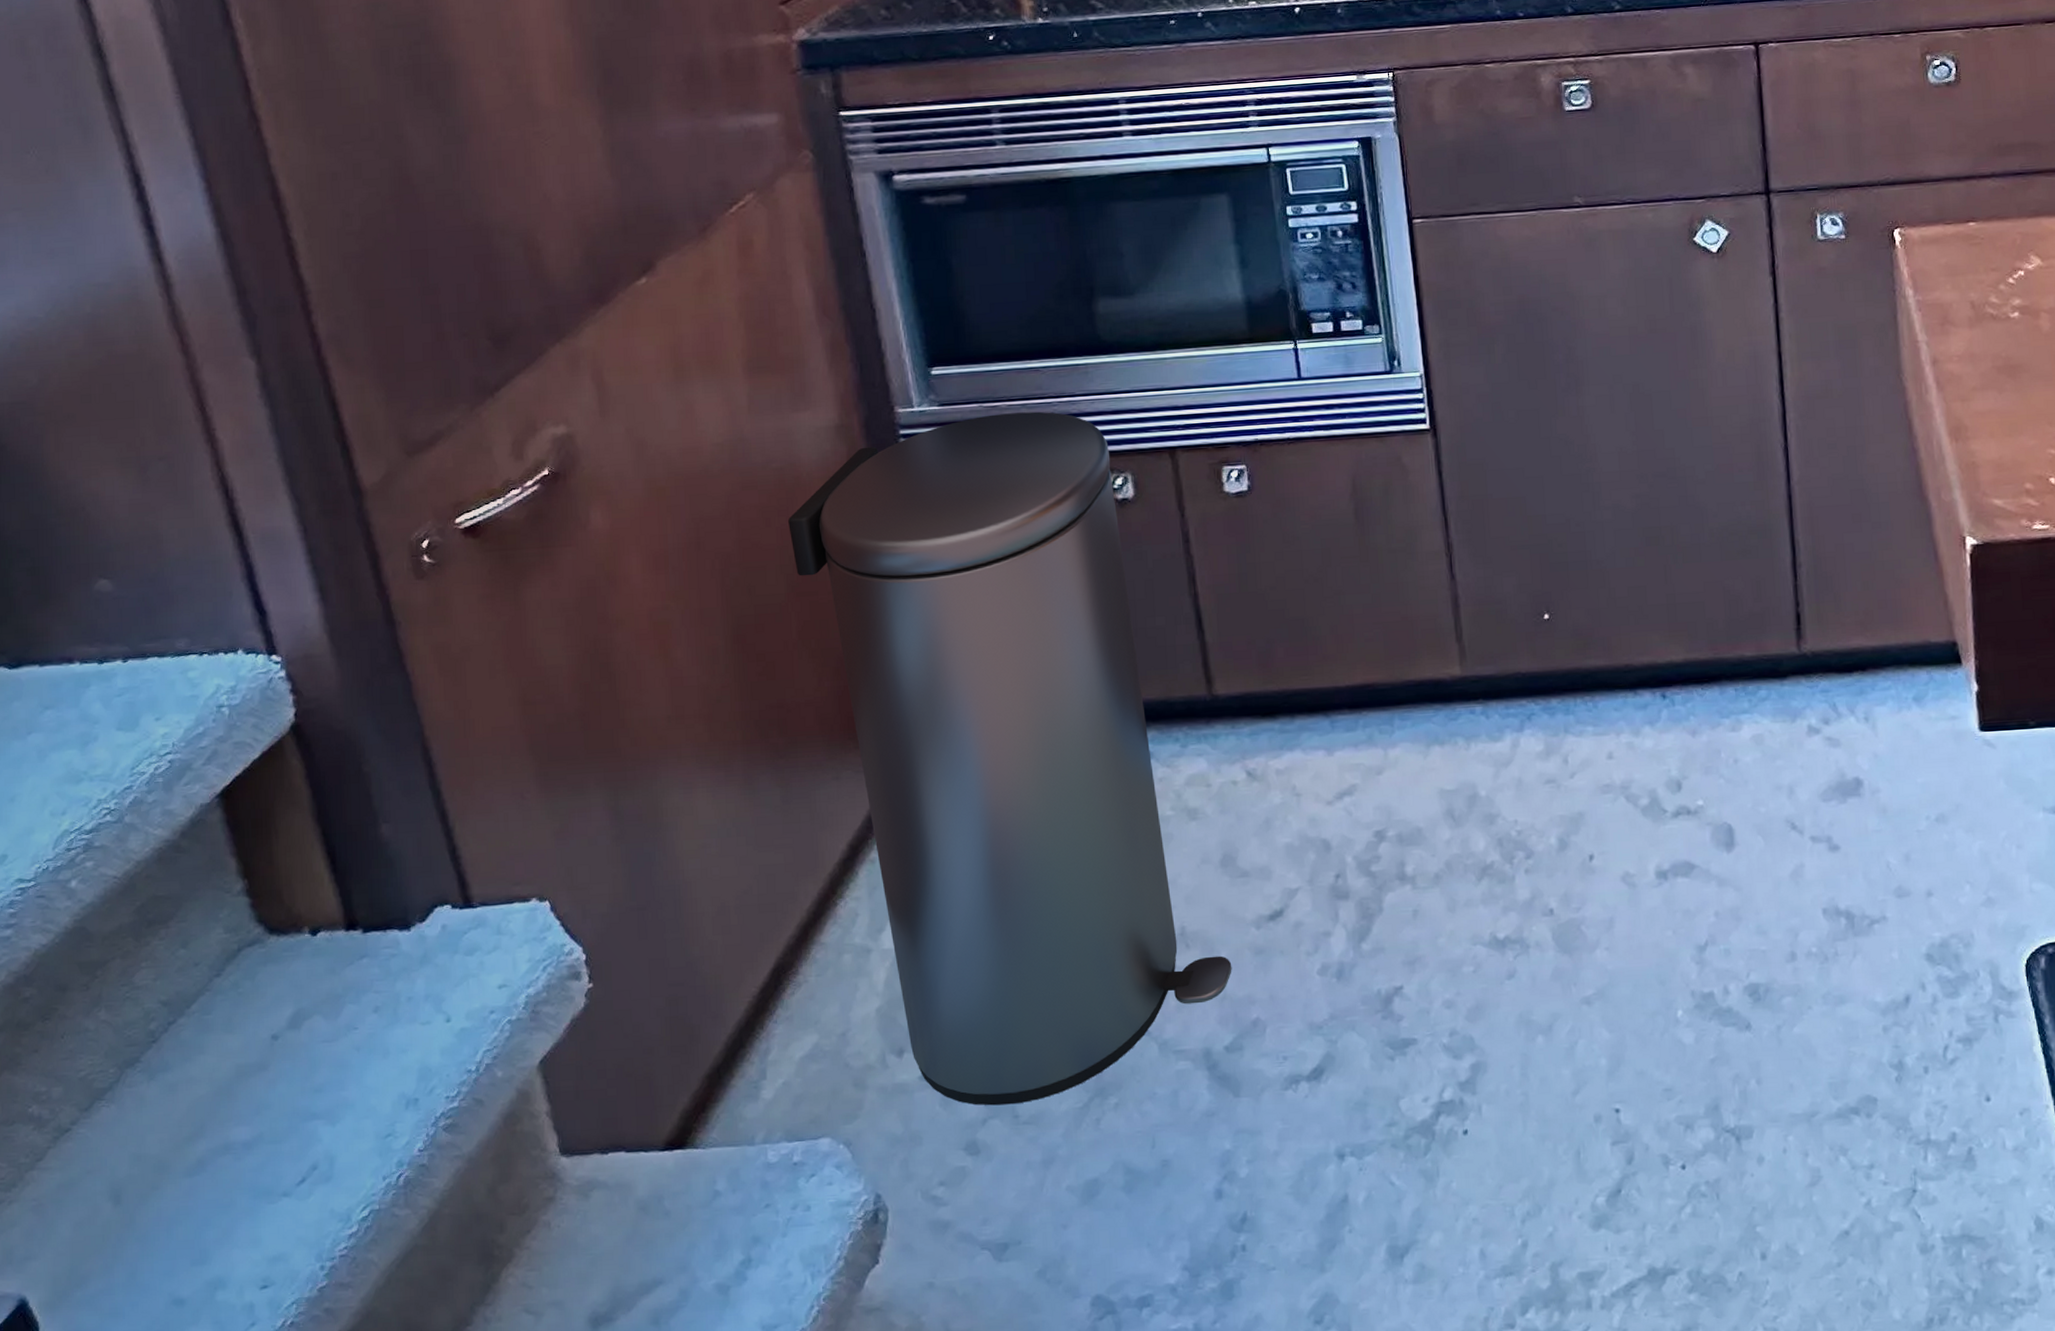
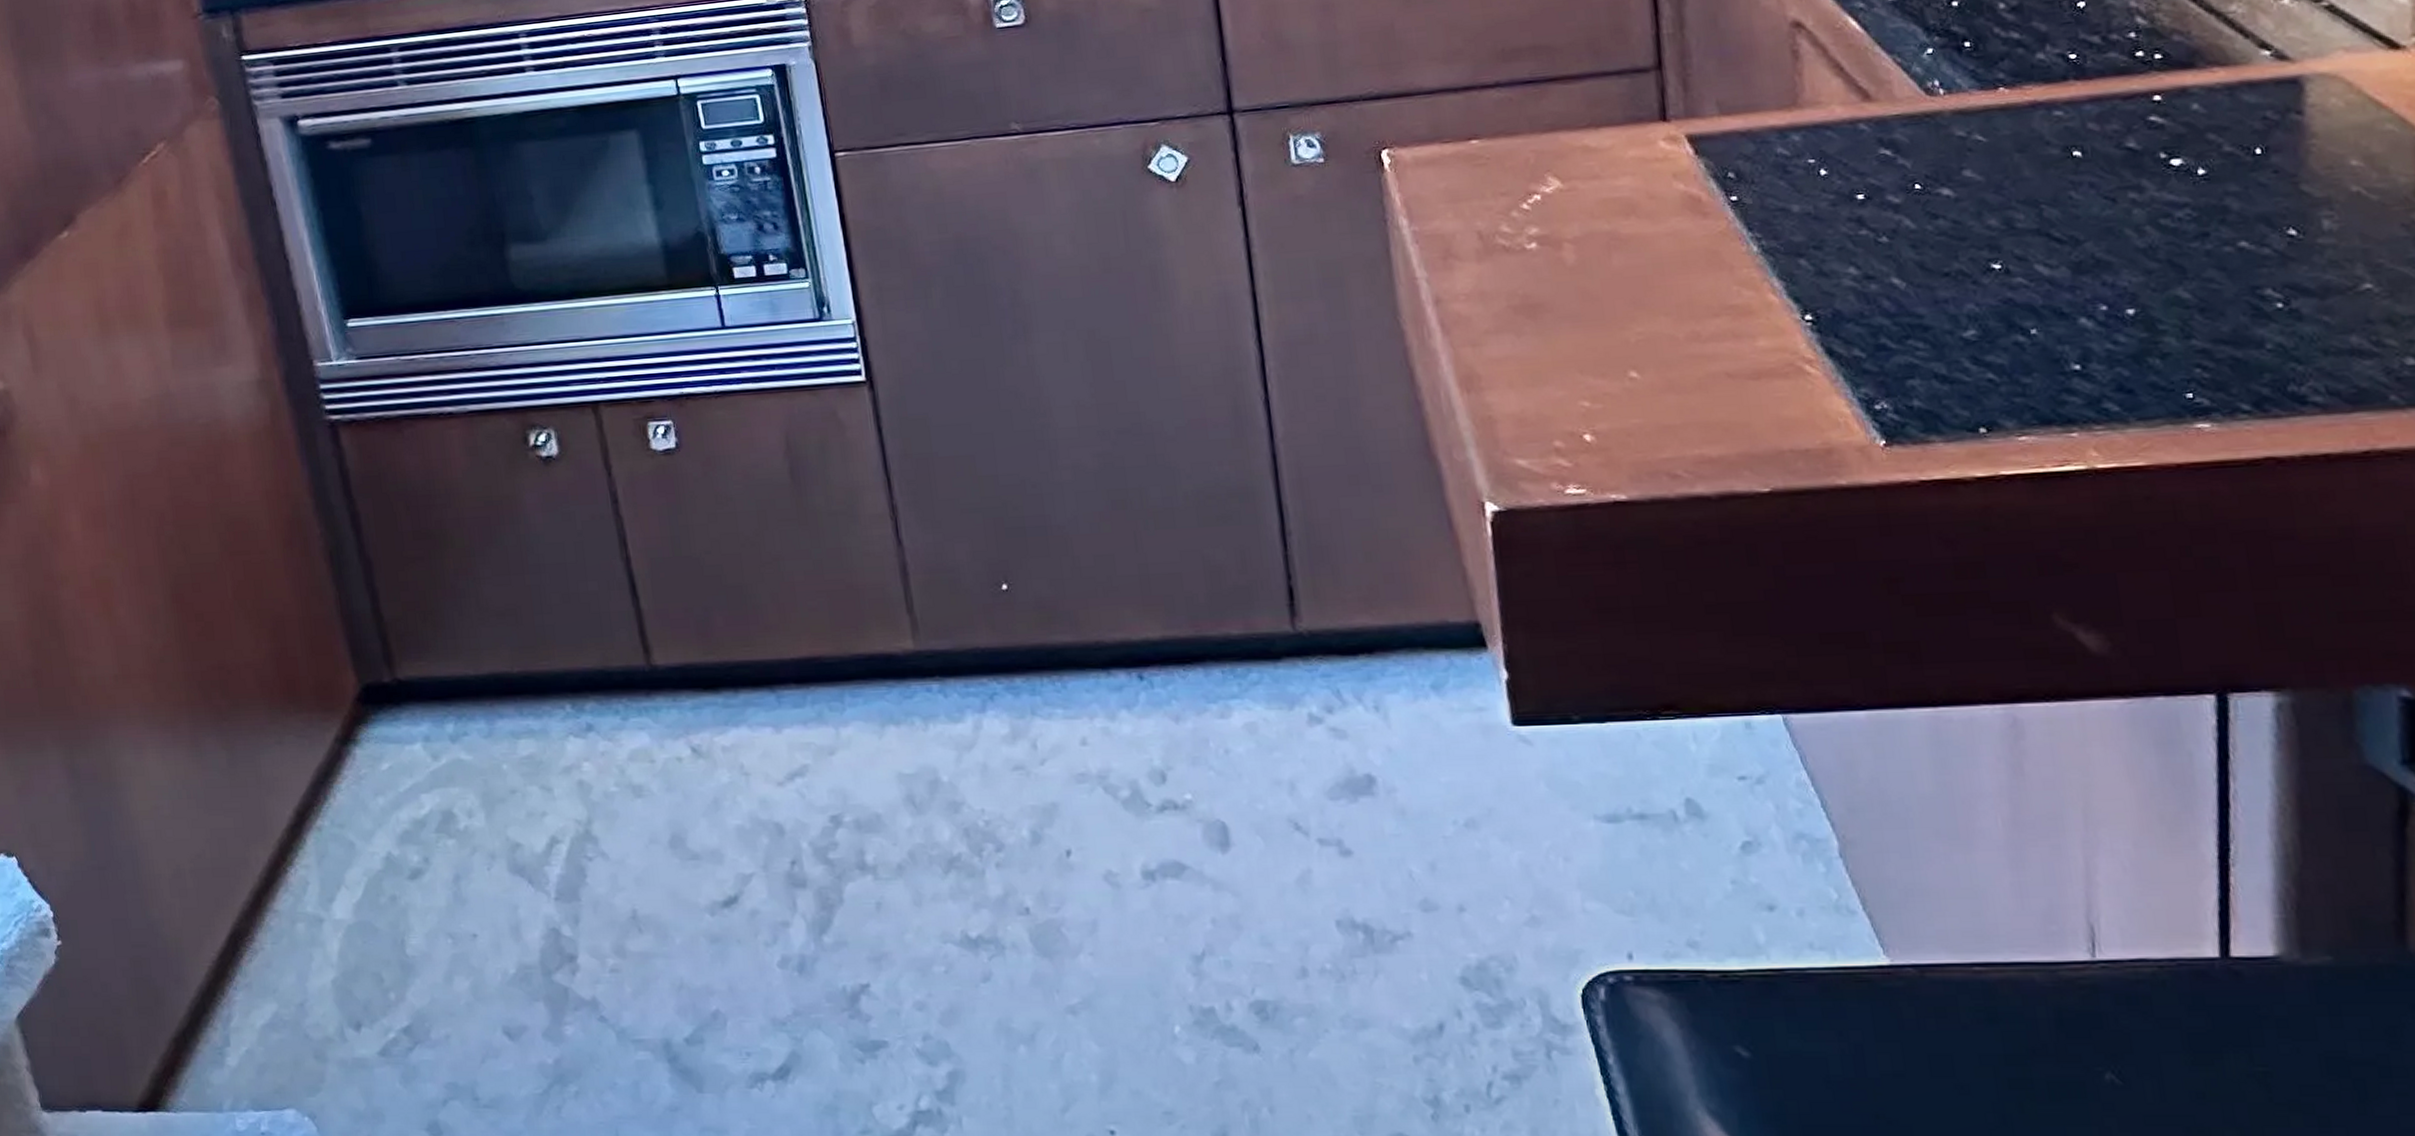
pedal bin: present [788,411,1232,1106] -> none [217,364,688,1086]

